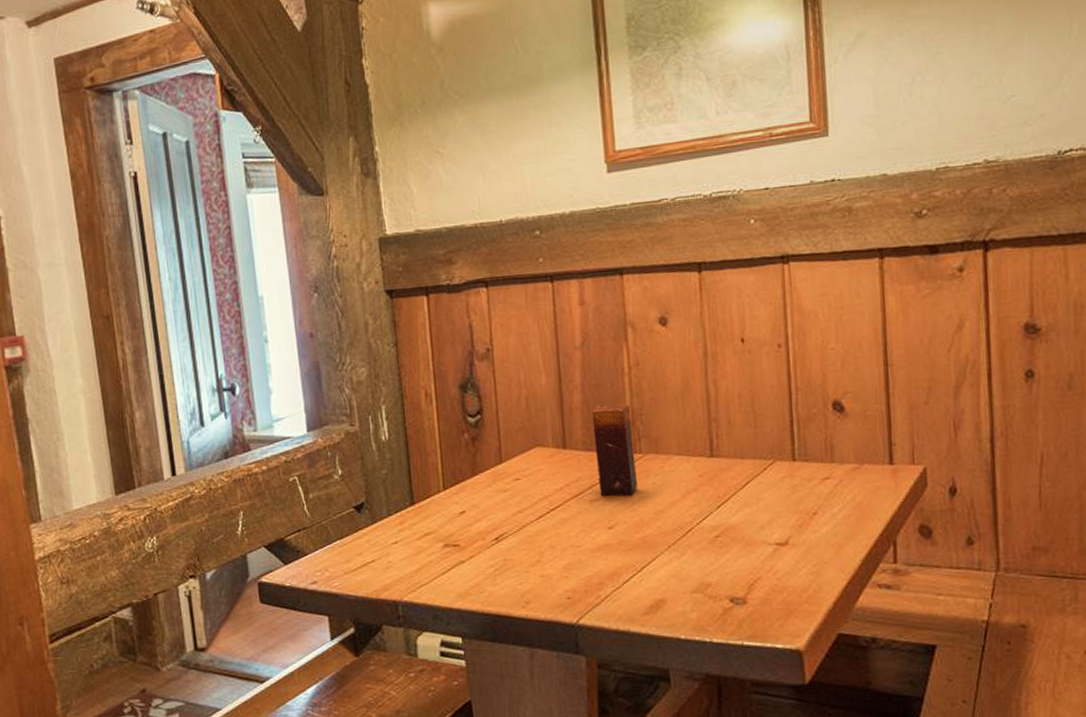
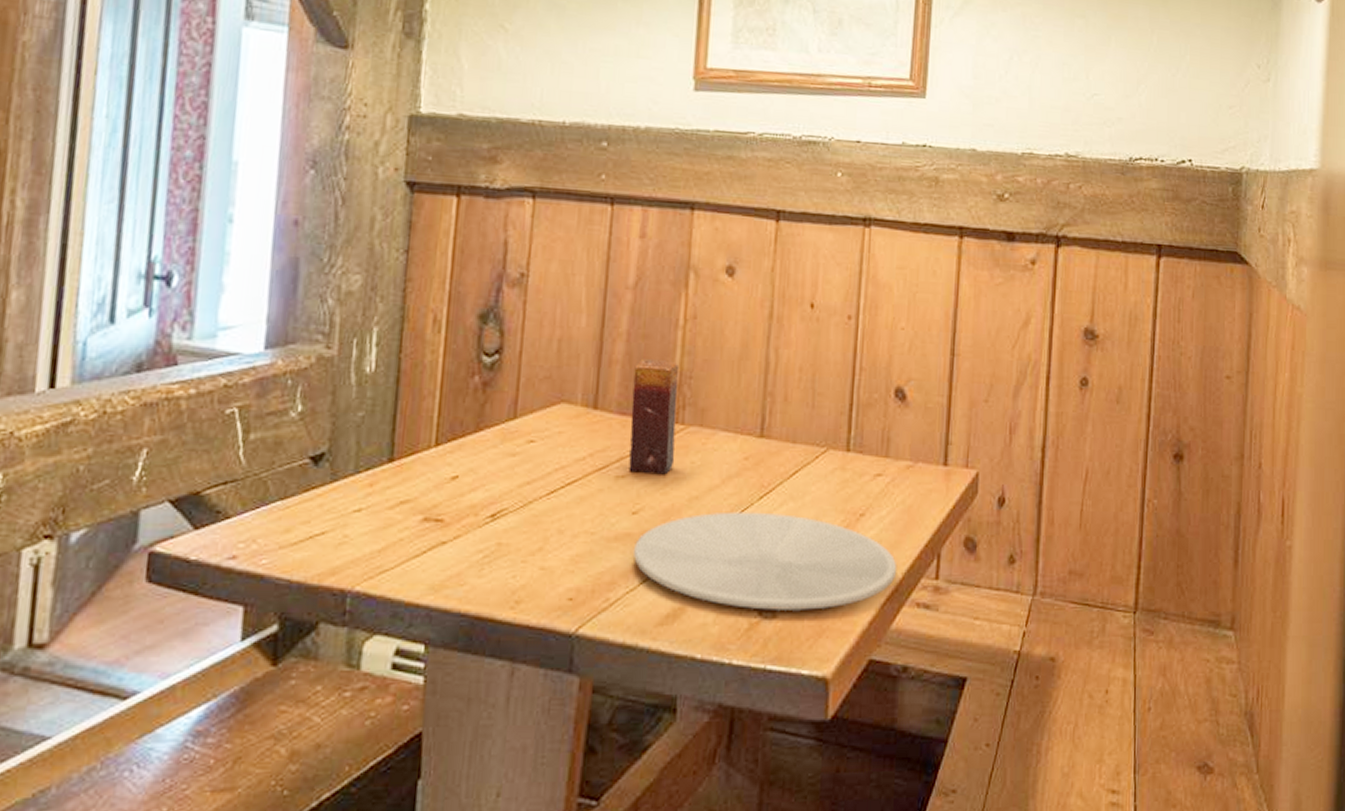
plate: none [614,518,855,598] -> present [632,511,897,610]

